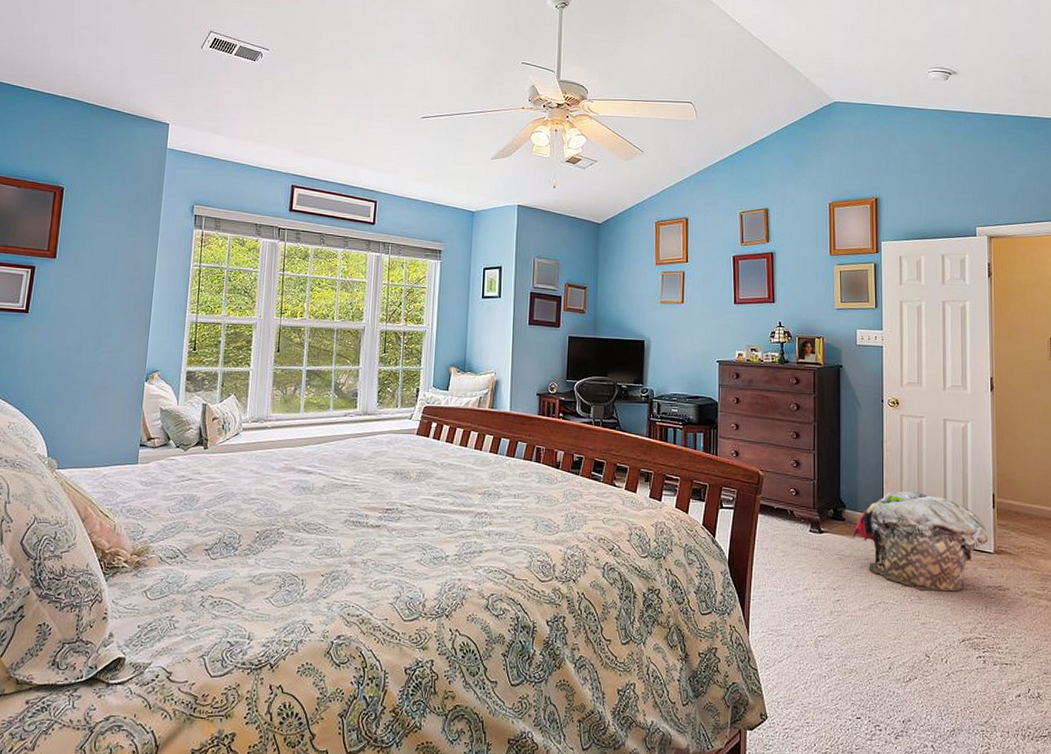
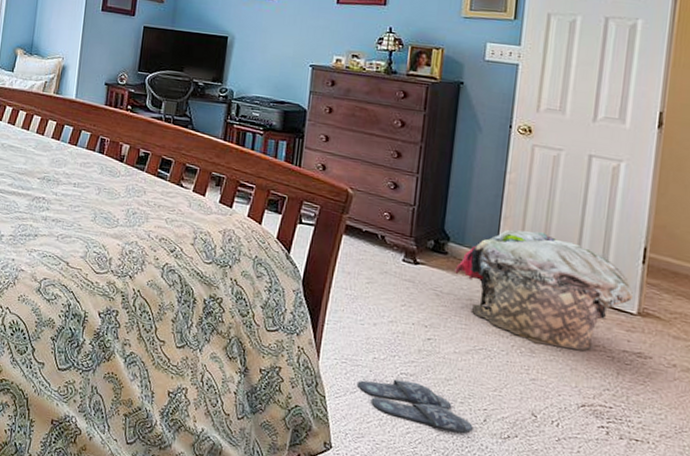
slippers: none [784,642,881,684] -> present [358,379,473,434]

